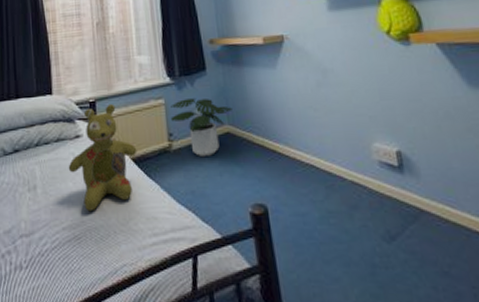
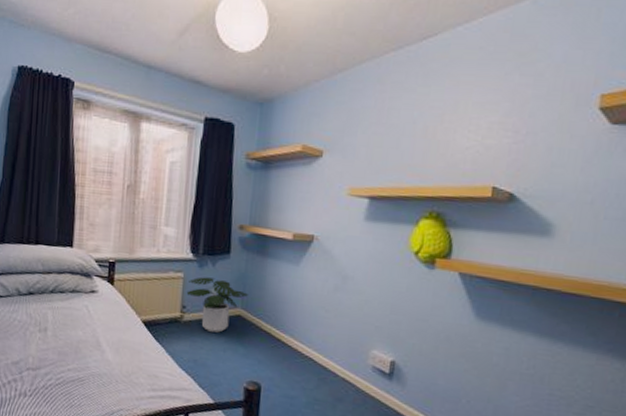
stuffed bear: present [68,104,137,212] -> none [80,268,149,360]

